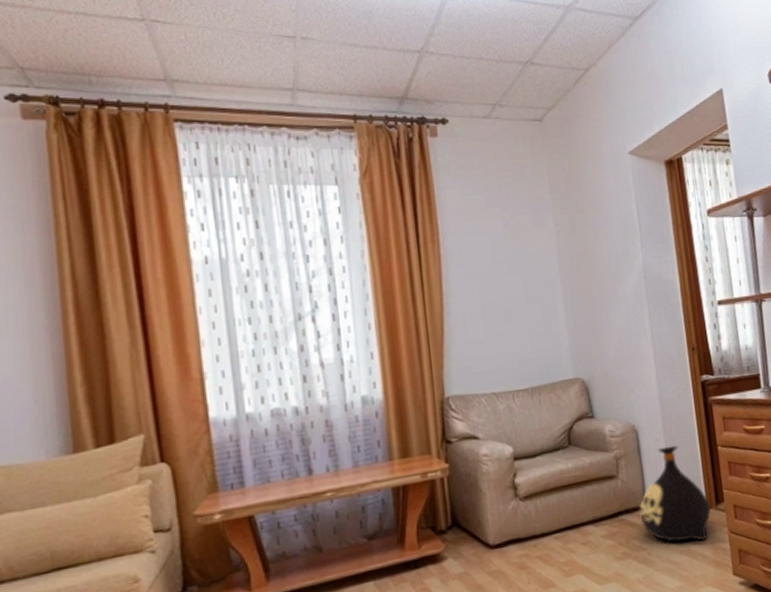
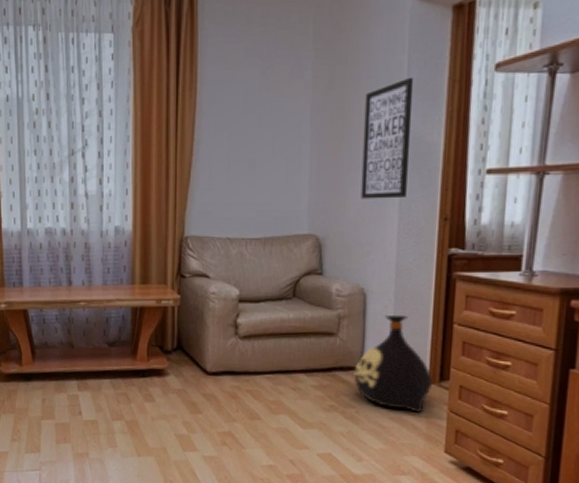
wall art: none [605,223,657,339] -> present [360,77,414,199]

